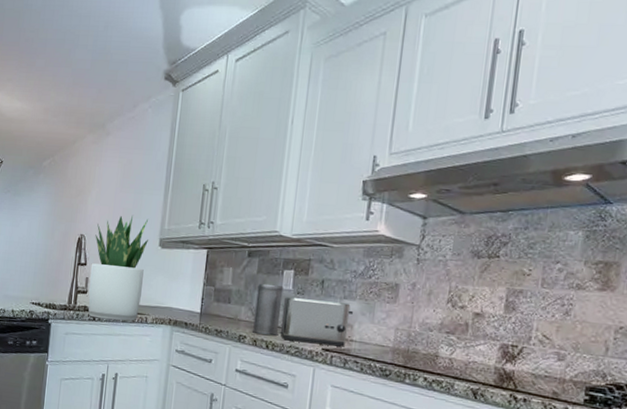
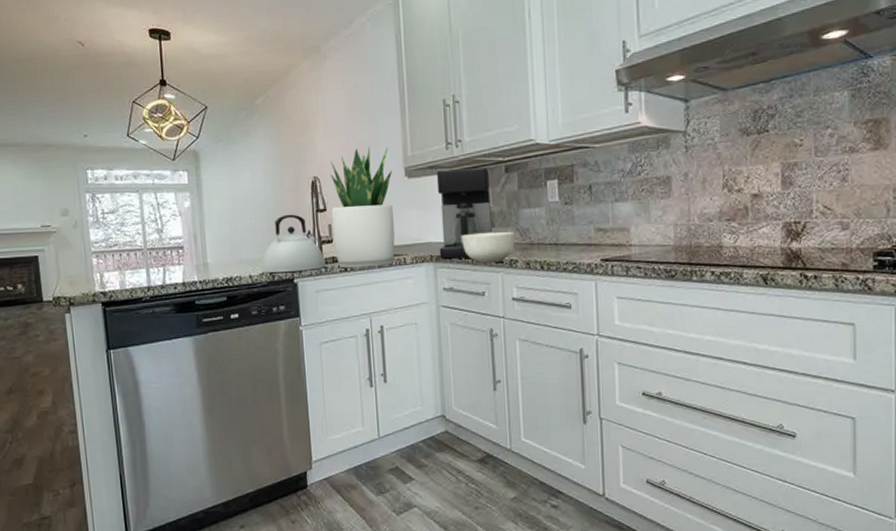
kettle: none [22,263,78,315] -> present [261,214,326,274]
coffee maker: none [177,246,233,327] -> present [436,167,492,259]
bowl: none [198,305,249,336] -> present [460,231,516,264]
canister: present [251,283,284,336] -> none [521,198,552,256]
toaster: present [280,297,353,347] -> none [551,206,627,257]

